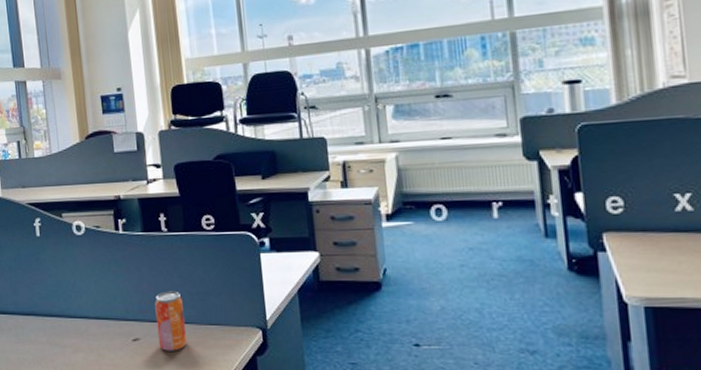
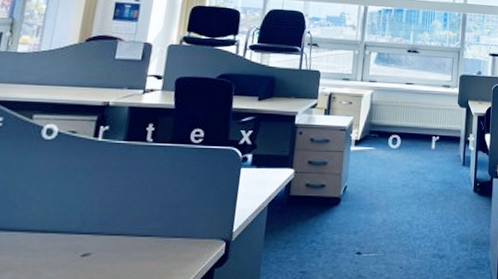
beverage can: present [155,291,188,351] -> none [111,202,151,267]

